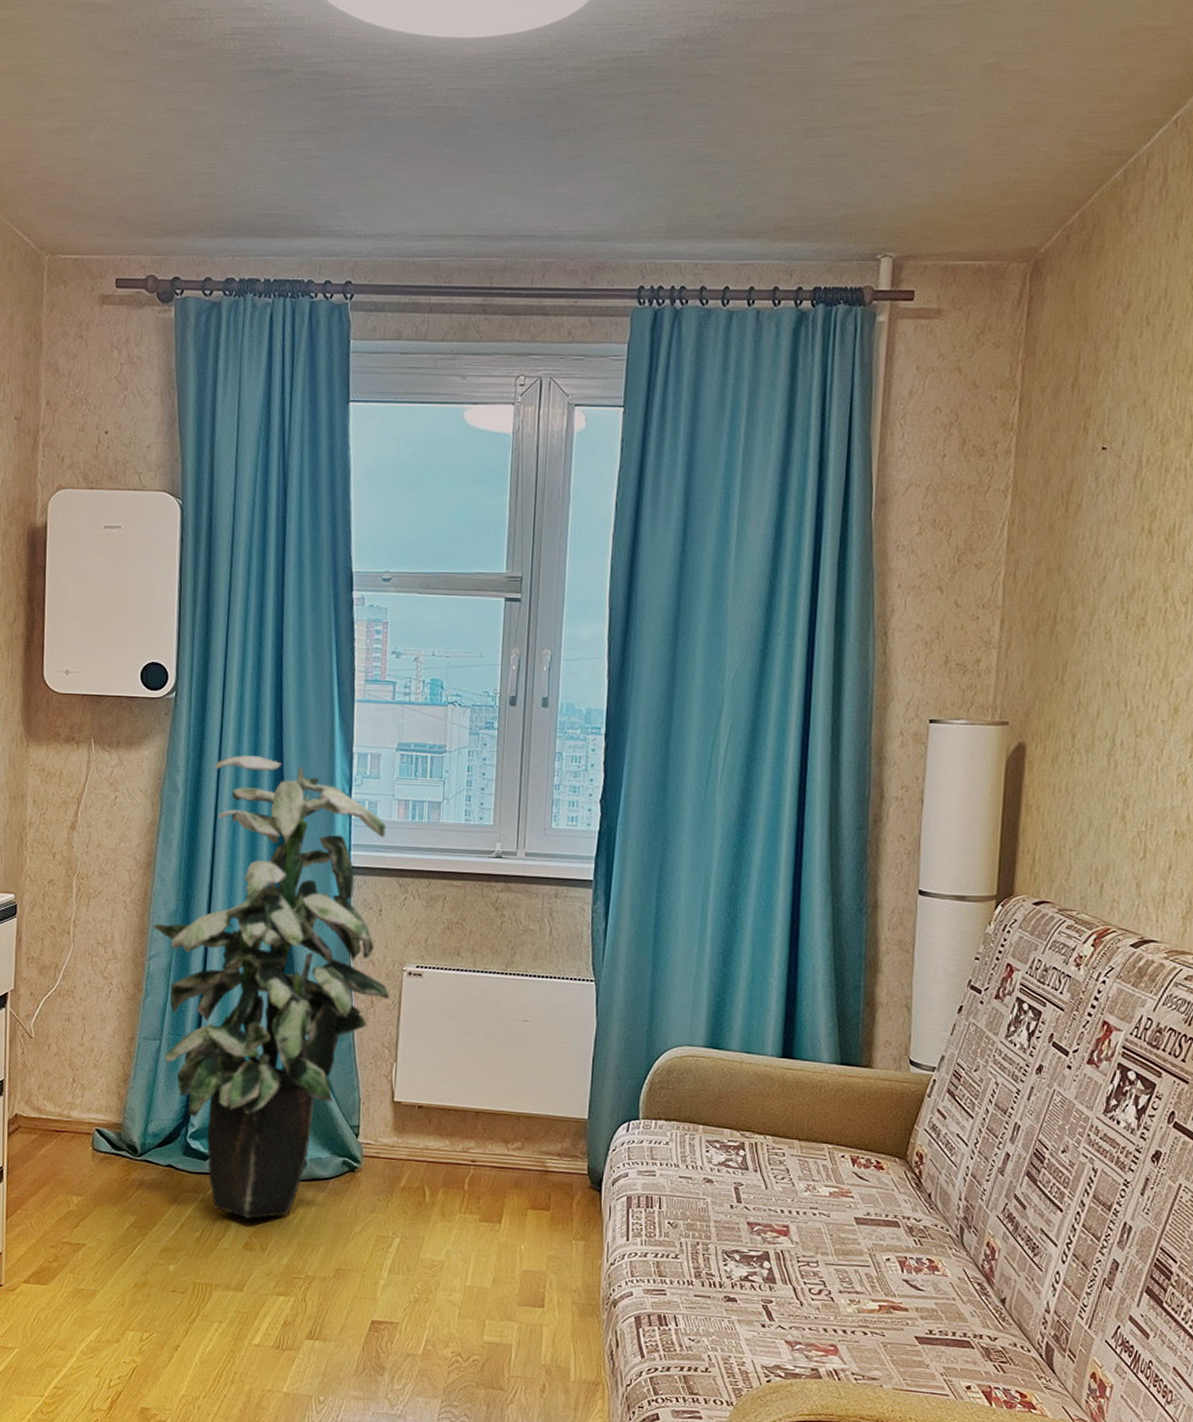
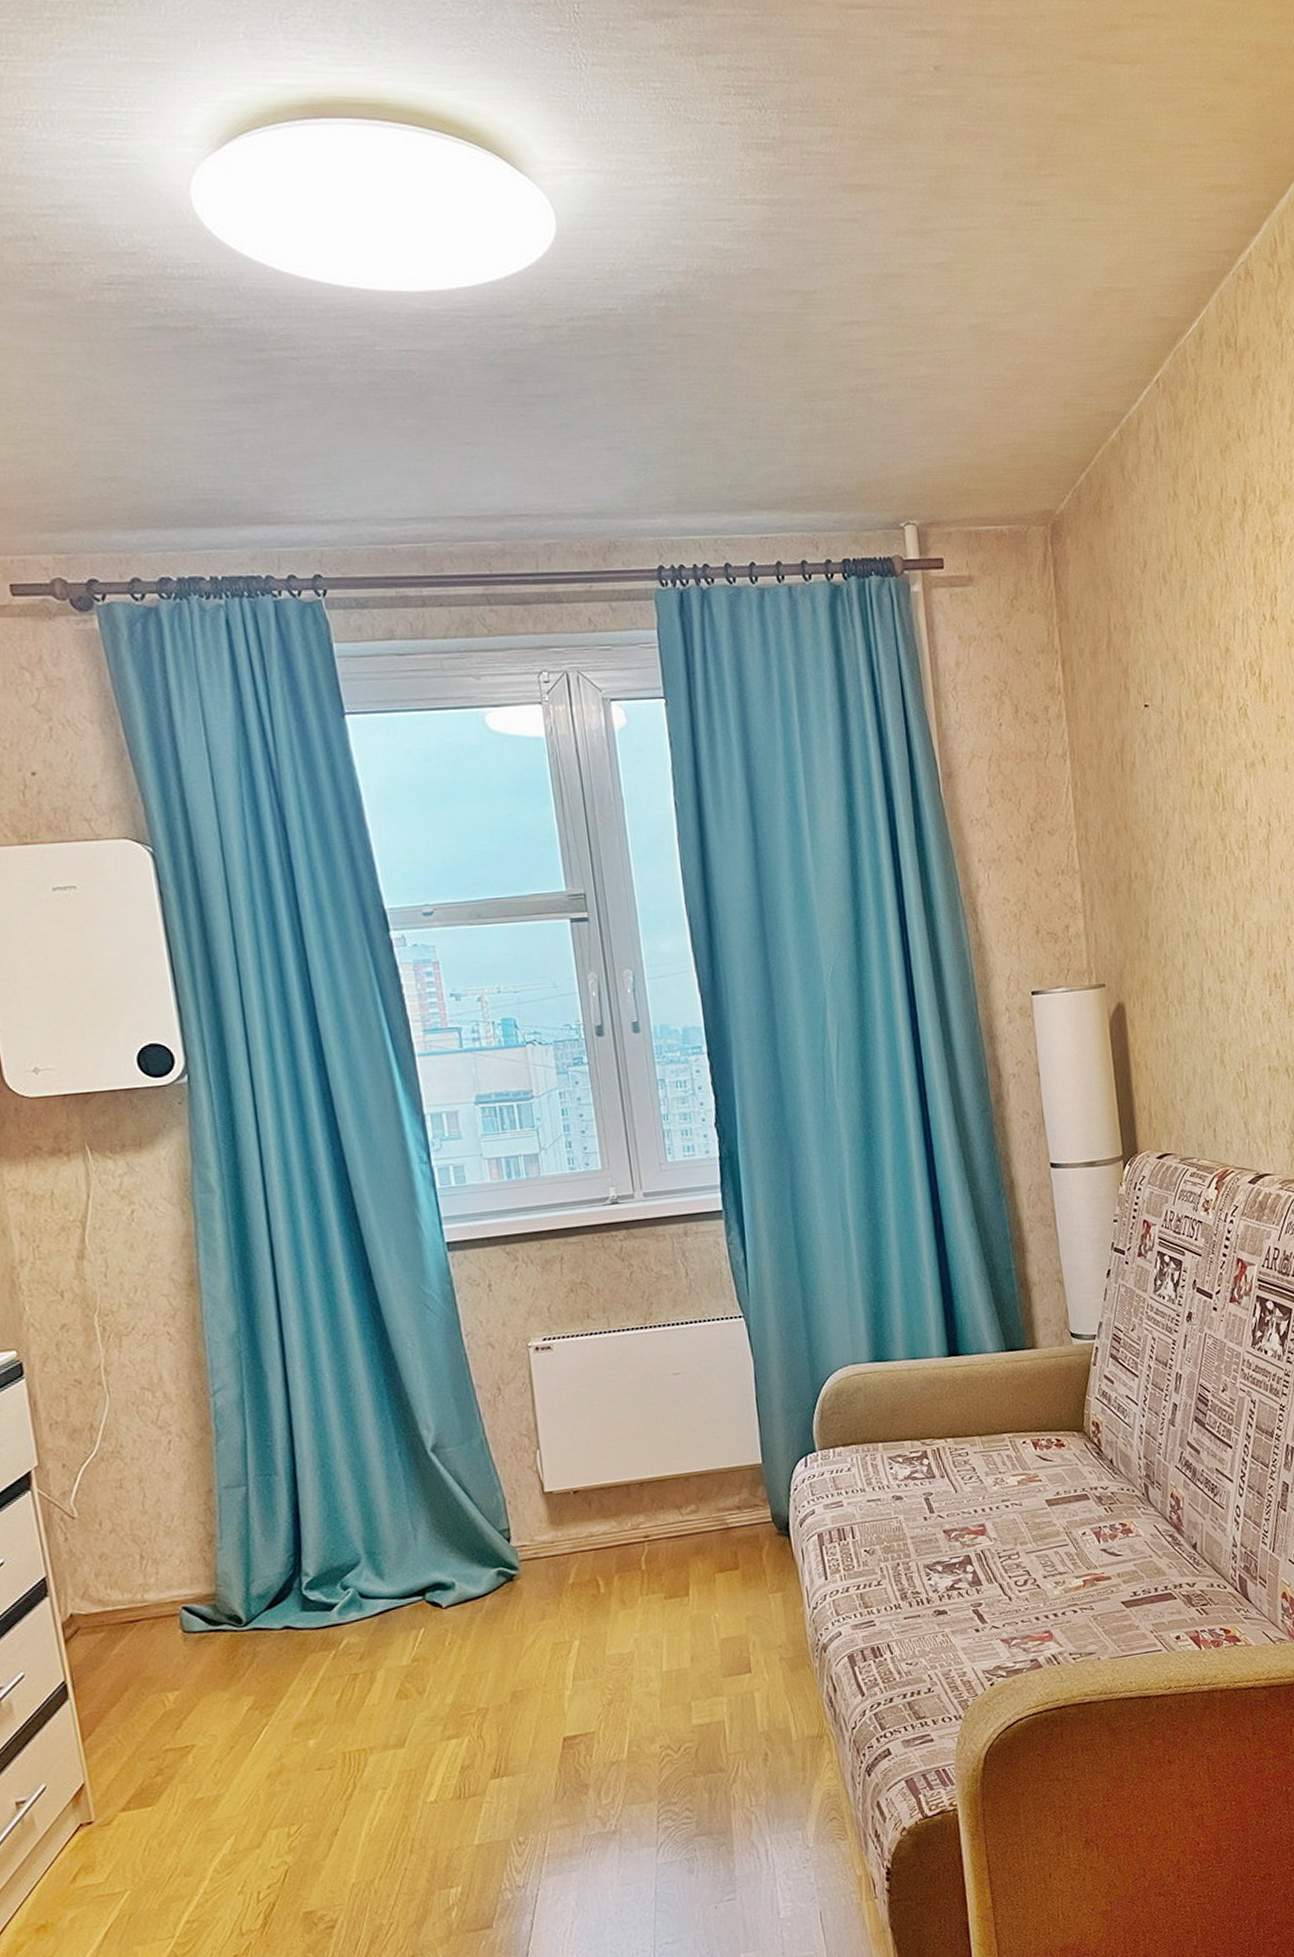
indoor plant: present [151,755,390,1220] -> none [209,1135,519,1664]

